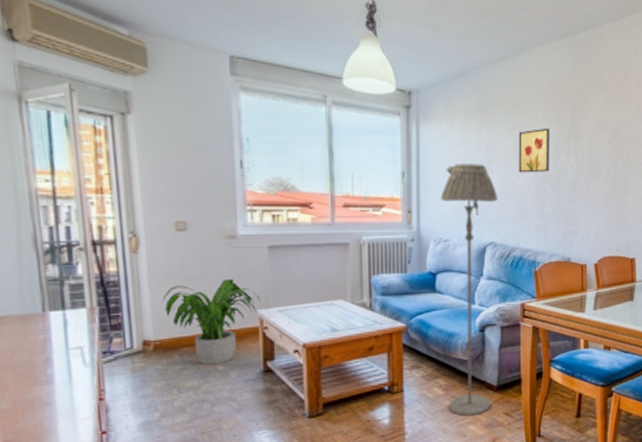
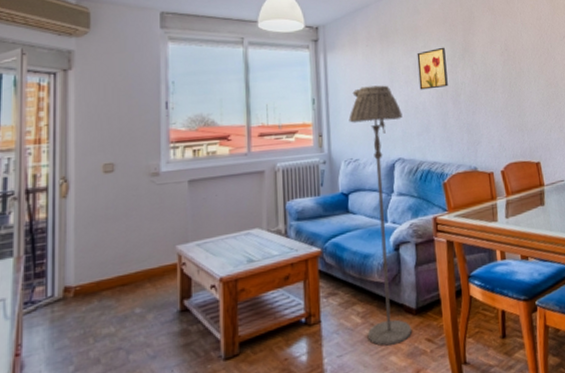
potted plant: present [162,278,261,365] -> none [86,215,180,309]

